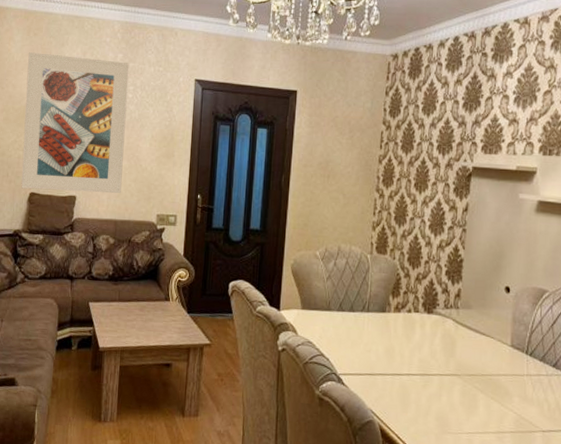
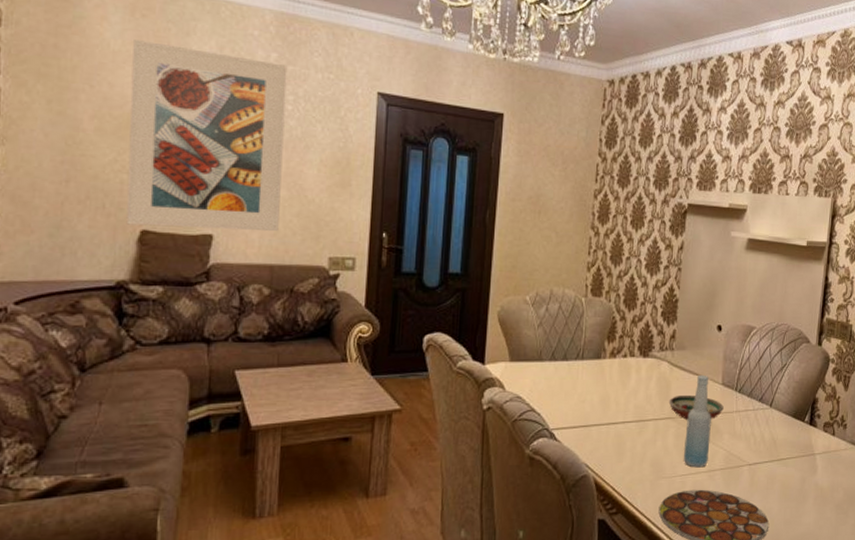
decorative bowl: none [454,353,513,381] -> present [668,394,724,420]
bottle: none [470,334,500,428] -> present [684,374,711,468]

